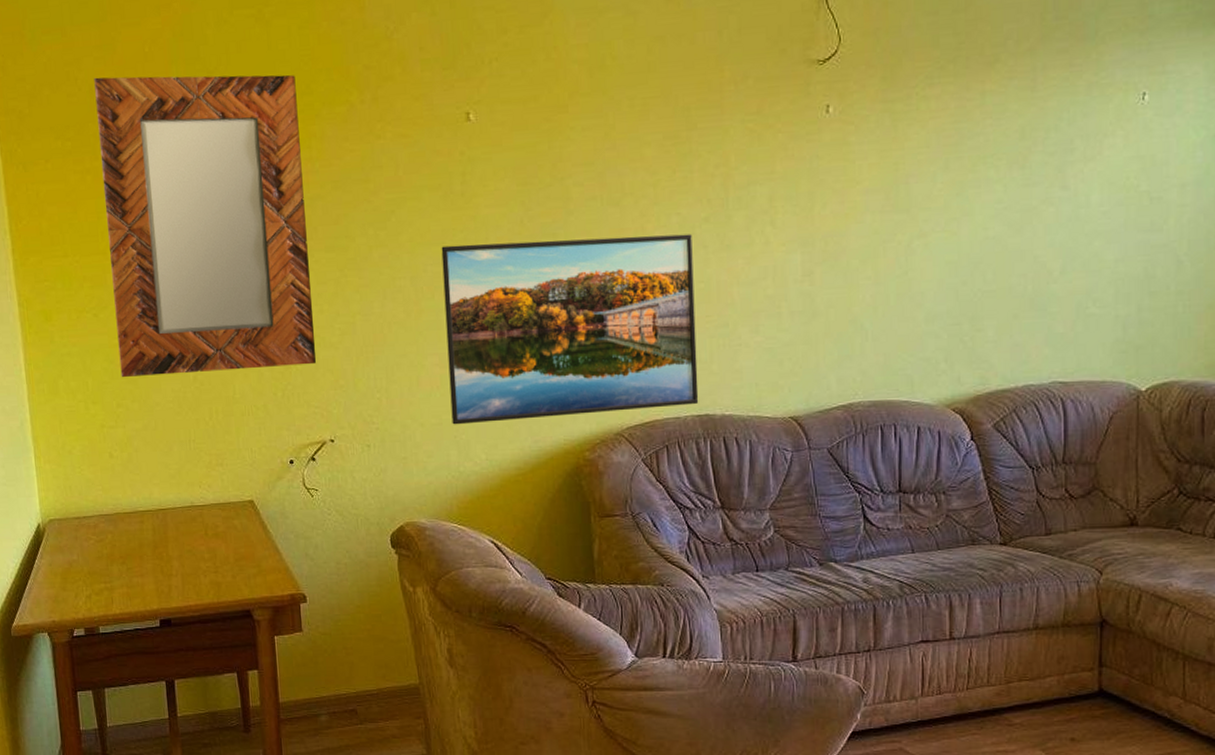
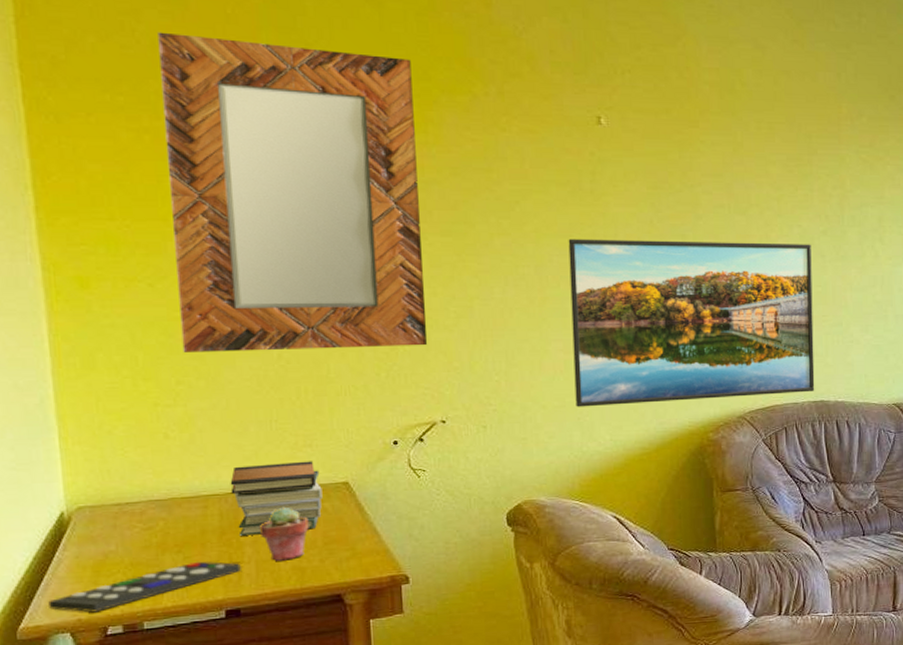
remote control: none [32,572,171,615] -> present [48,561,241,613]
book stack: none [160,479,233,550] -> present [230,461,323,536]
potted succulent: none [183,523,223,575] -> present [259,507,309,561]

